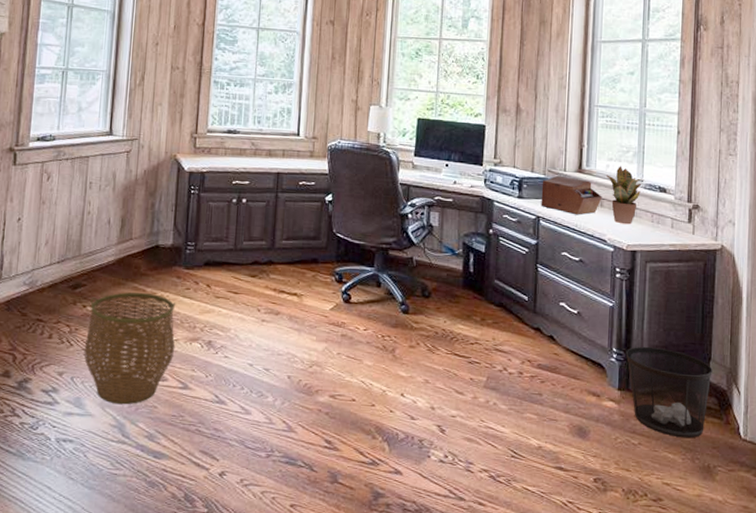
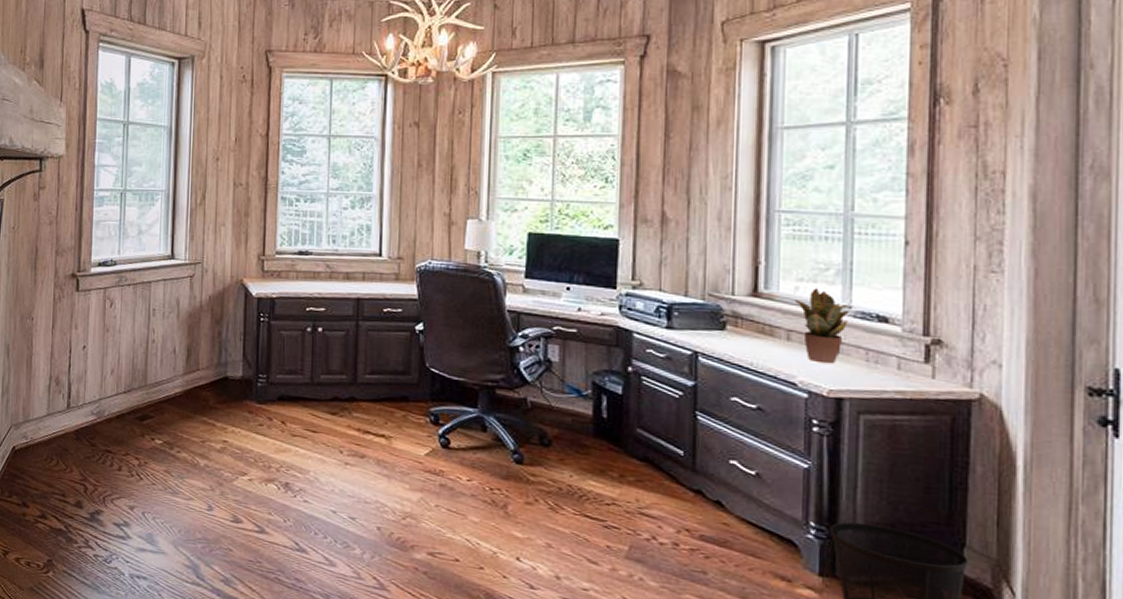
basket: present [83,292,176,404] -> none [154,426,250,545]
sewing box: present [541,175,602,216] -> none [699,300,789,351]

